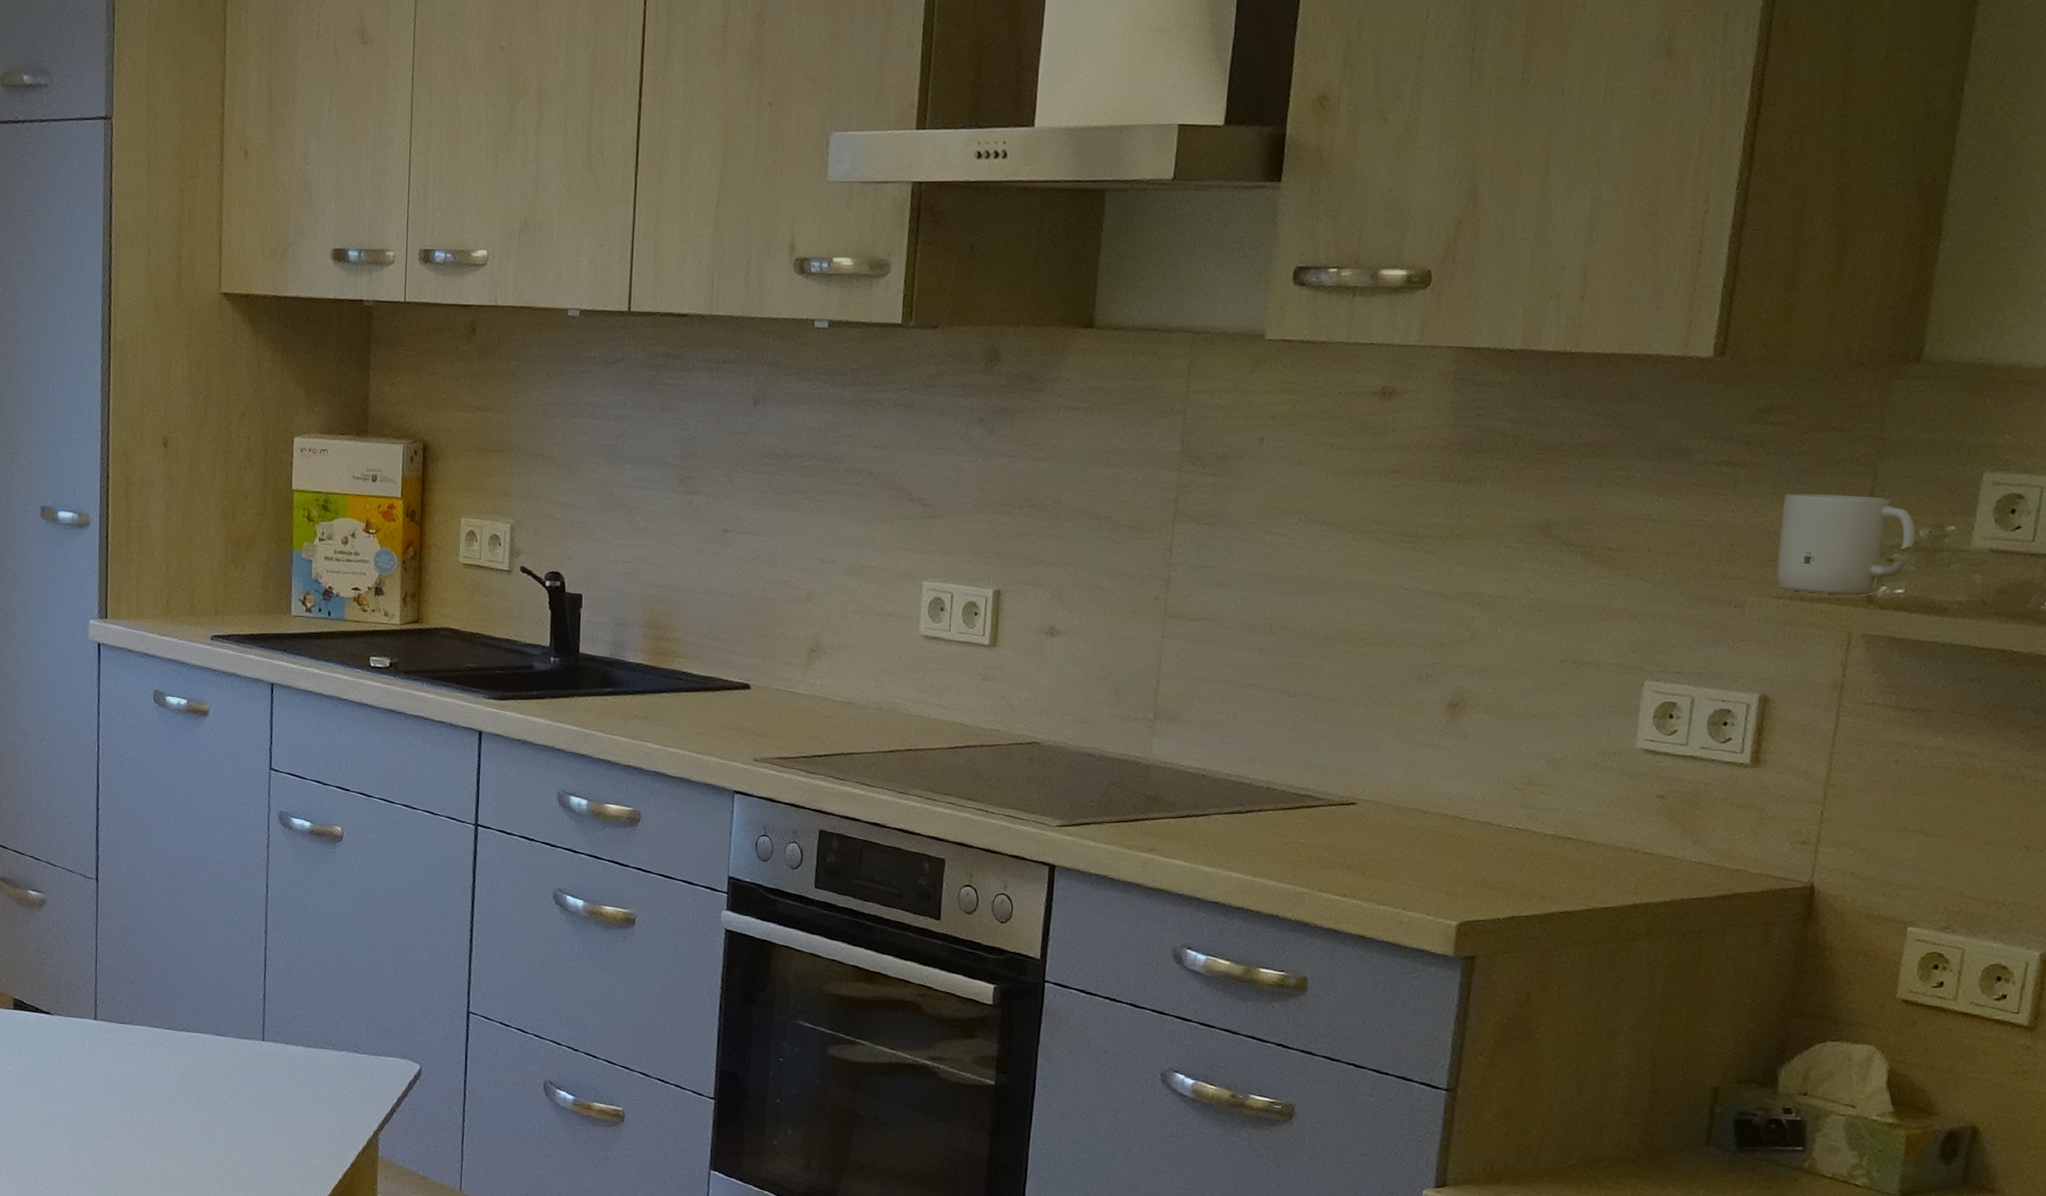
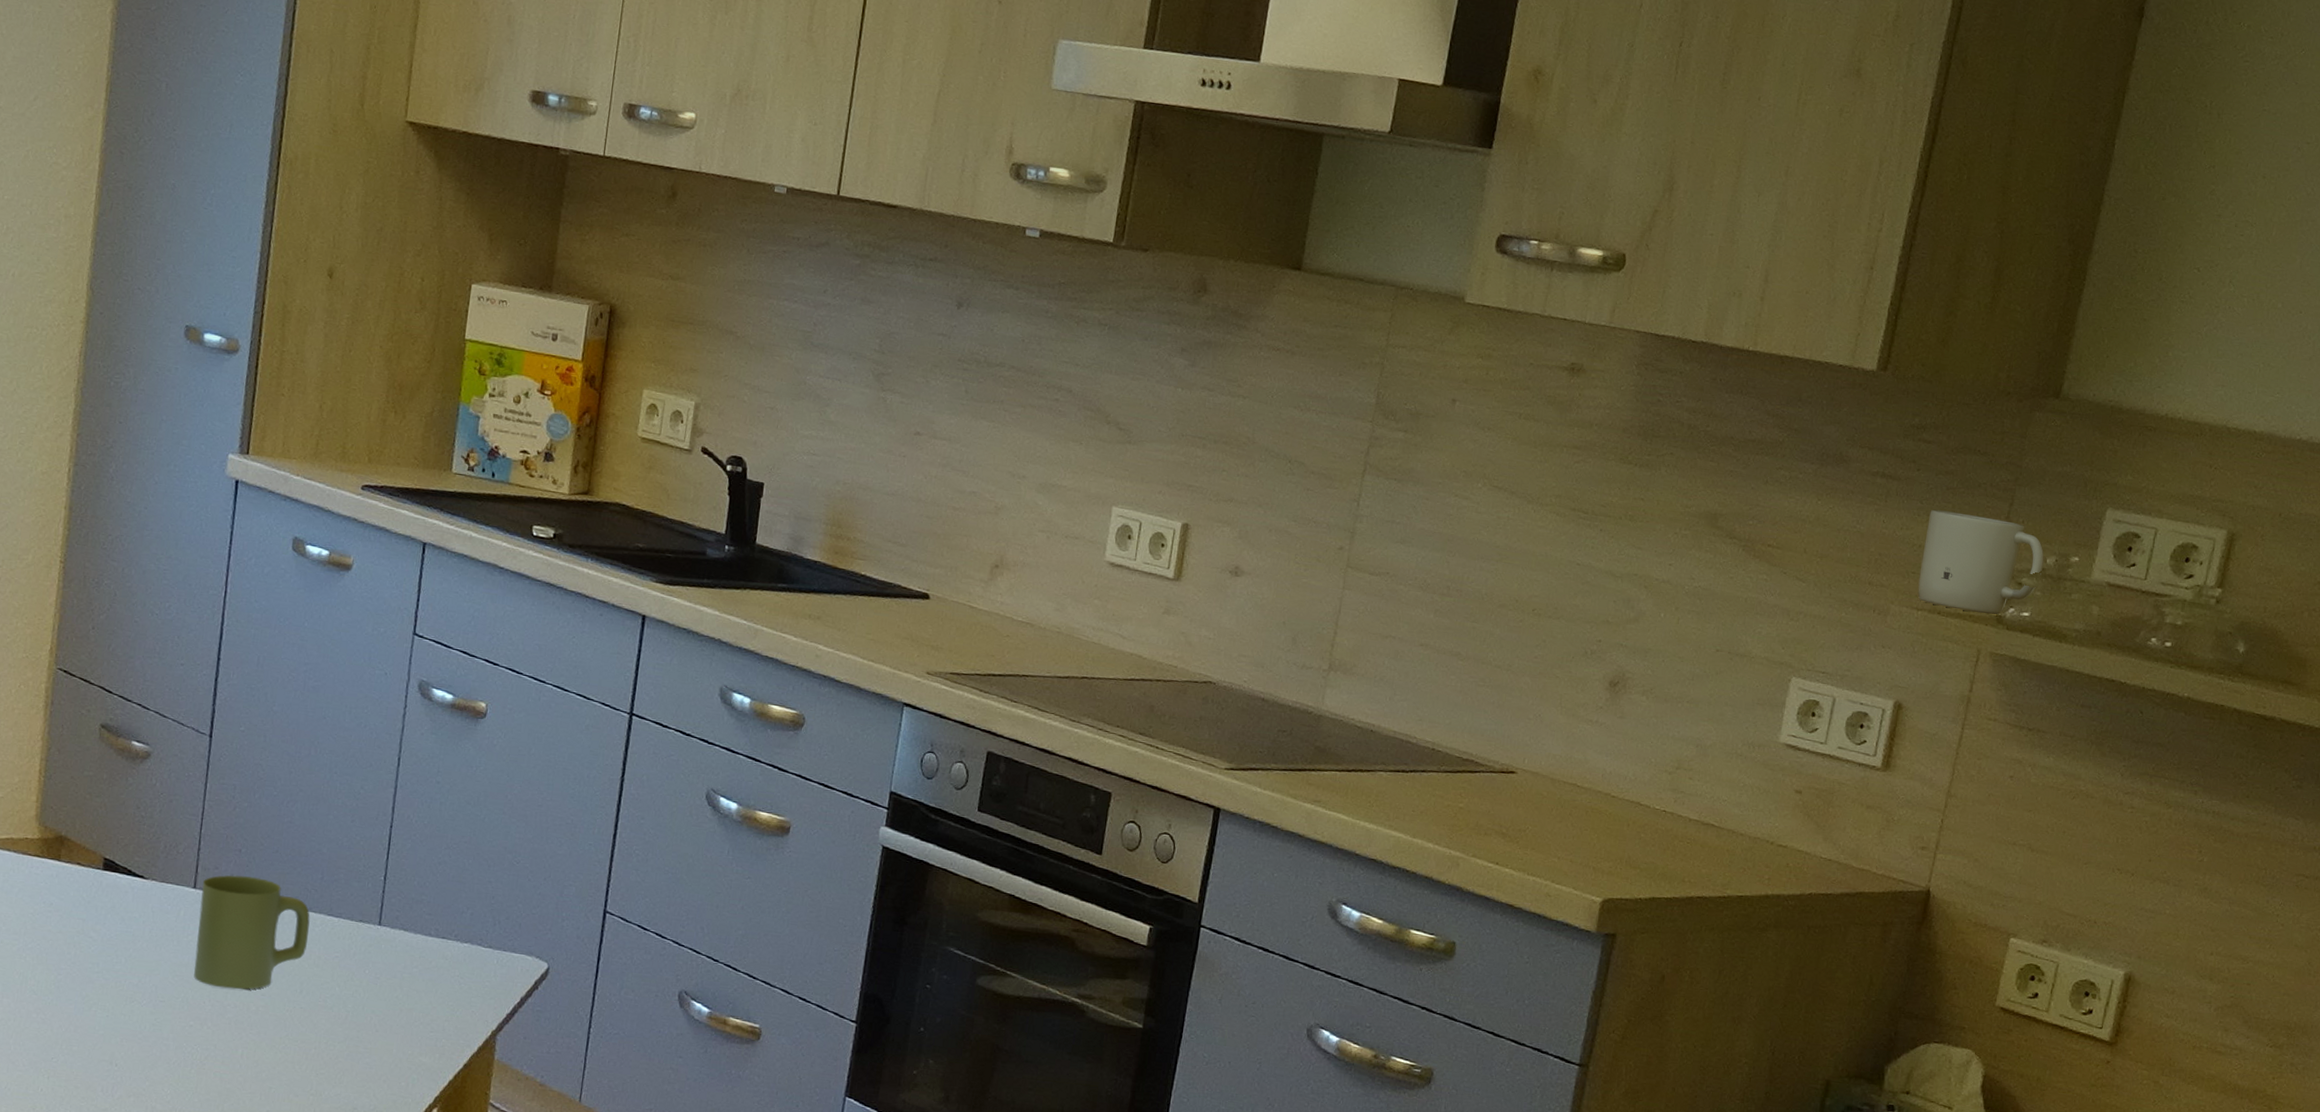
mug: none [101,1005,200,1109] -> present [193,875,310,990]

